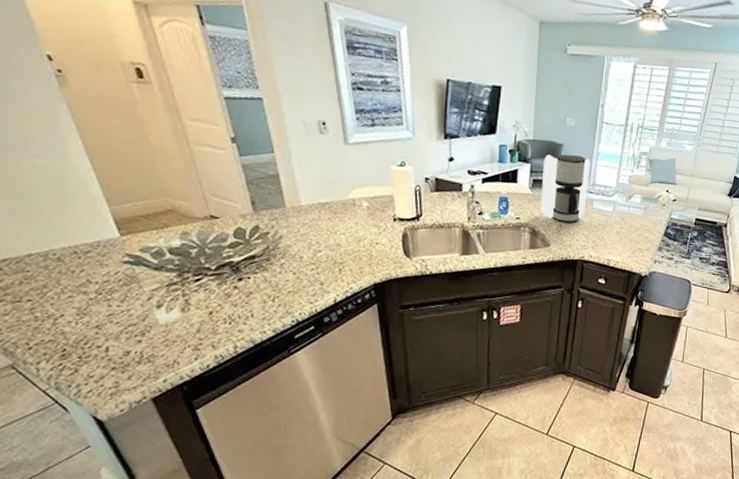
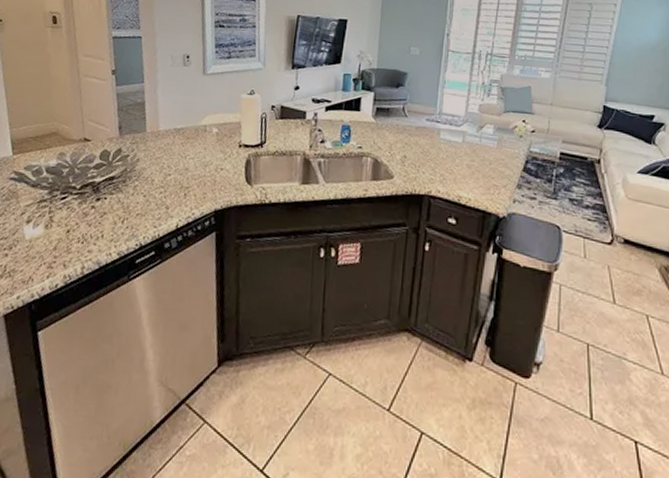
coffee maker: present [540,153,591,223] -> none [384,82,437,154]

